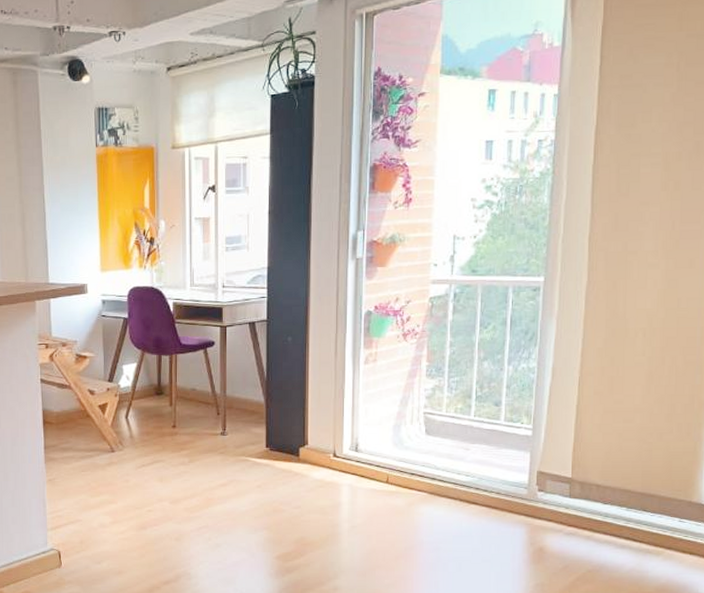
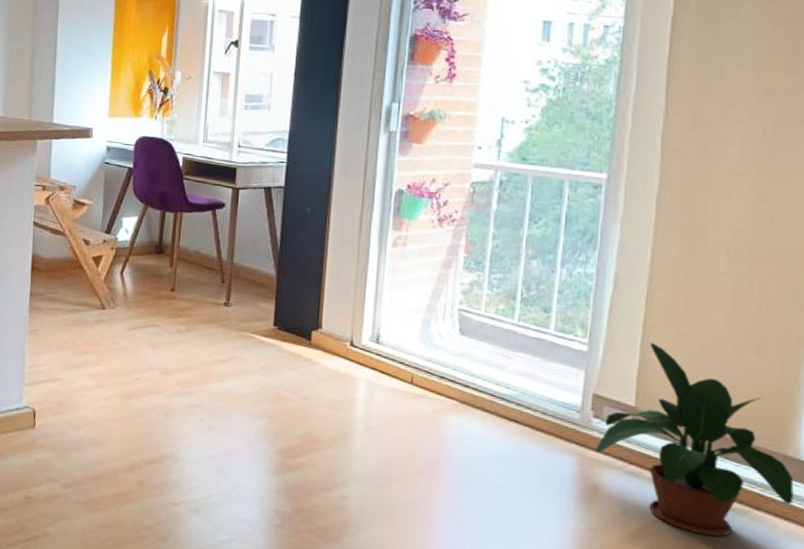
potted plant: none [541,421,697,576] -> present [595,342,794,537]

